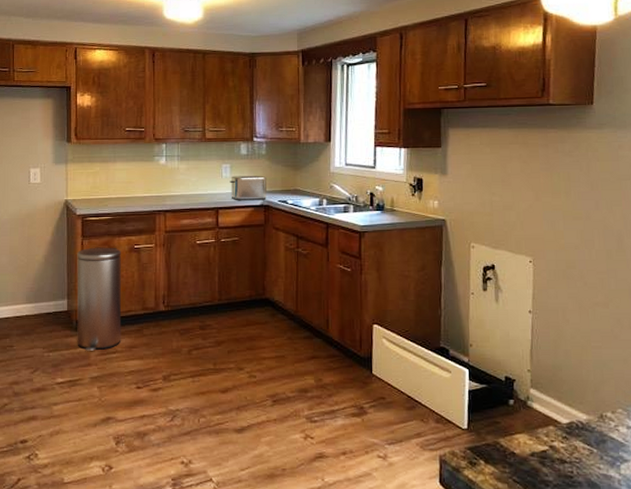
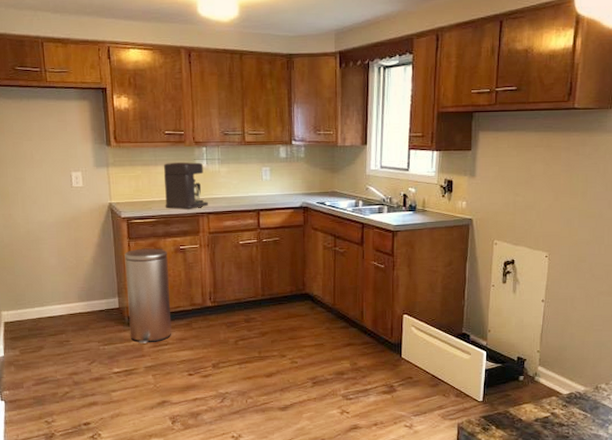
coffee maker: none [121,159,165,208] -> present [163,162,208,211]
toaster: present [229,175,268,201] -> none [269,178,306,203]

